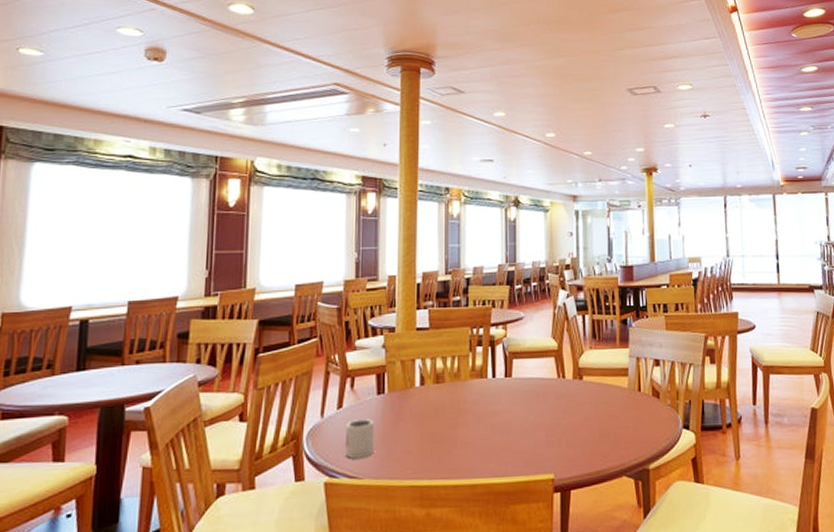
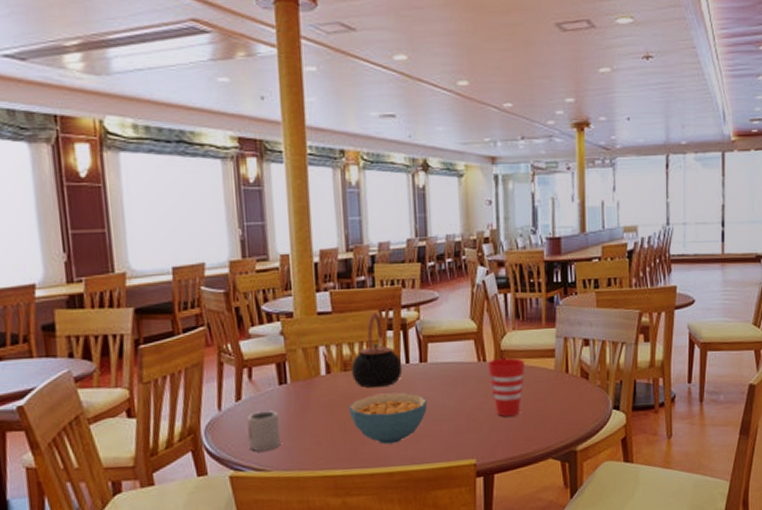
cereal bowl: none [438,405,510,456] -> present [348,393,427,444]
teapot: none [444,329,489,401] -> present [352,312,403,388]
cup: none [567,375,600,433] -> present [488,357,525,417]

